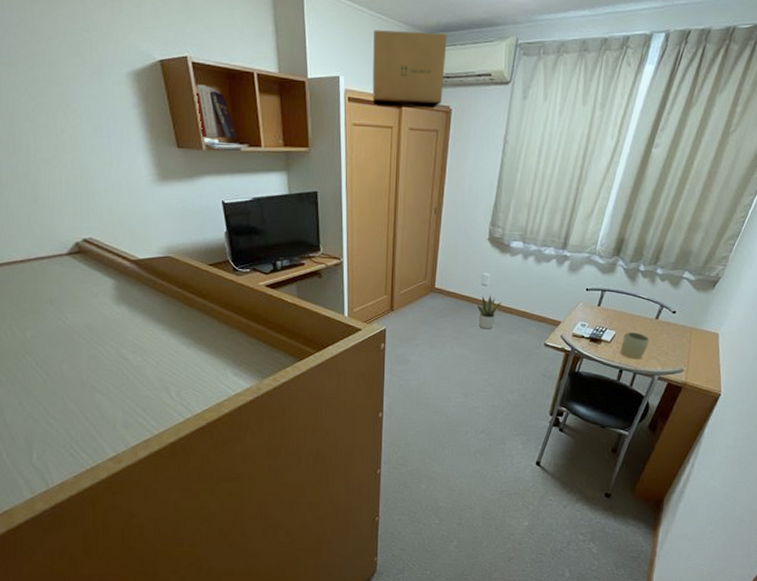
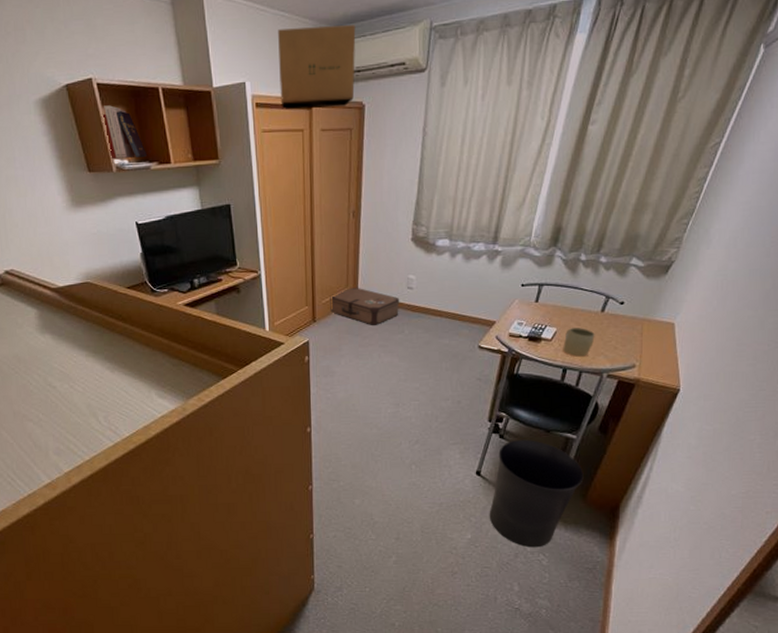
suitcase: none [408,280,474,318] -> present [330,287,400,325]
potted plant: present [477,295,502,330] -> none [404,298,430,335]
waste bin: none [546,434,633,536] -> present [489,440,584,548]

